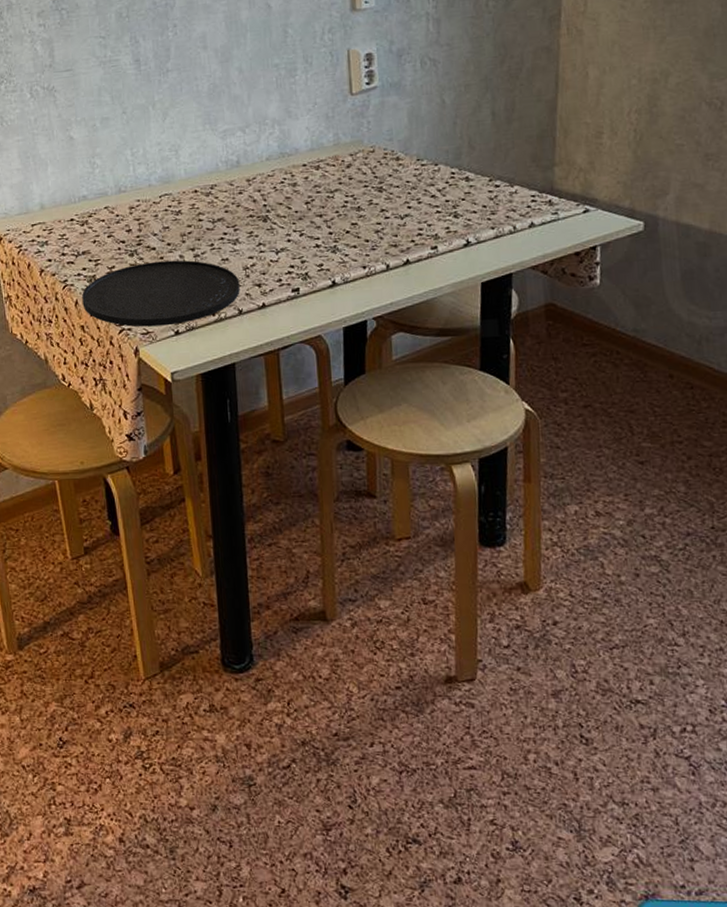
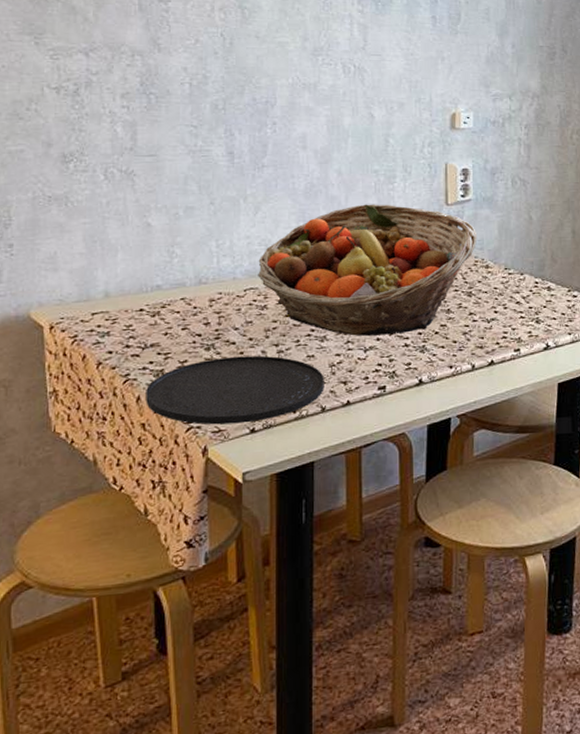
fruit basket: none [170,99,386,238] -> present [258,204,478,336]

